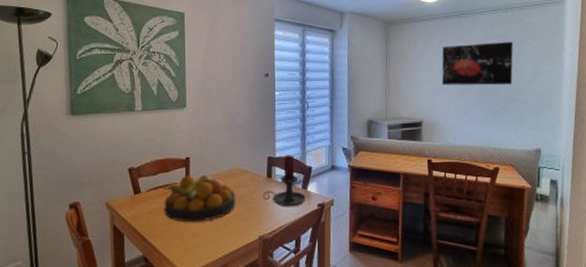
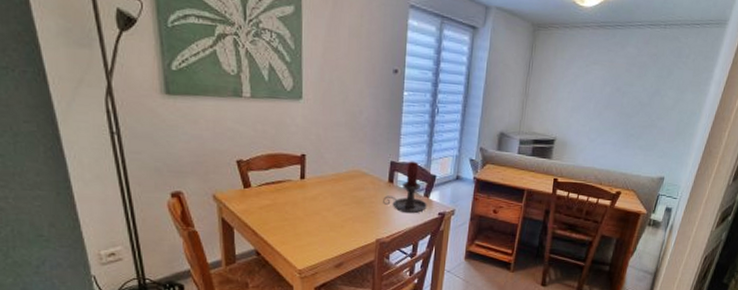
fruit bowl: present [163,175,236,223] -> none [276,173,354,222]
wall art: present [441,41,514,86] -> none [582,60,664,110]

